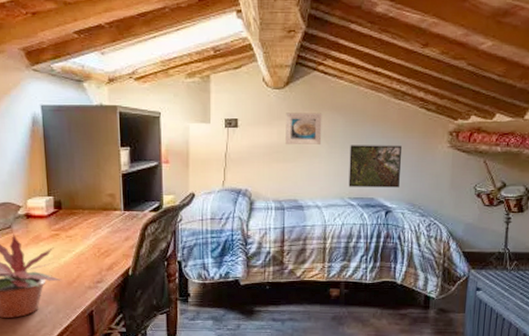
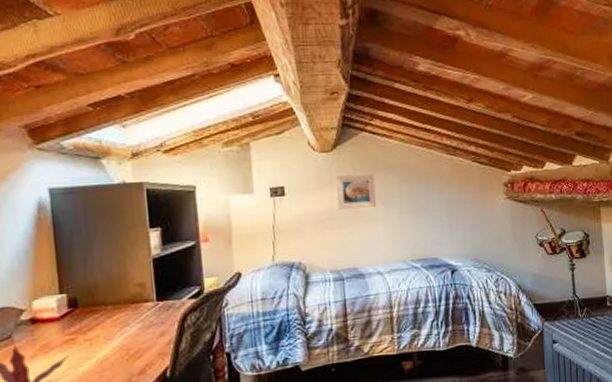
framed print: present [348,145,401,188] -> none [407,201,462,249]

